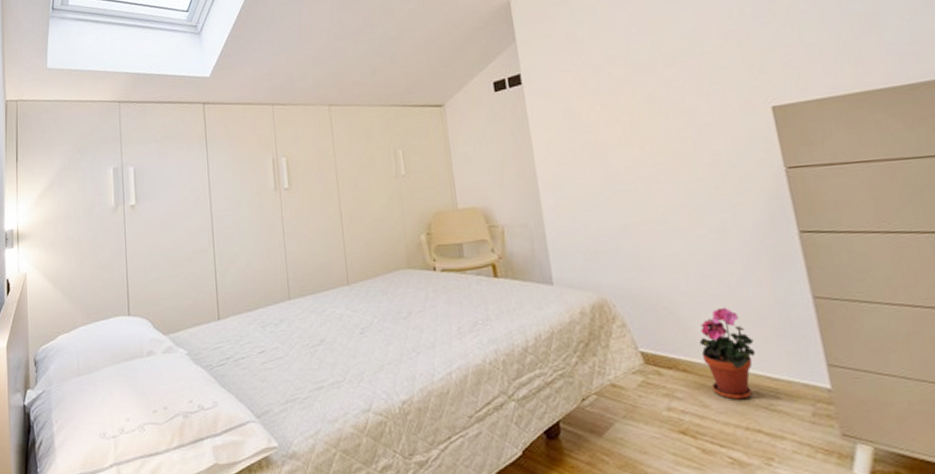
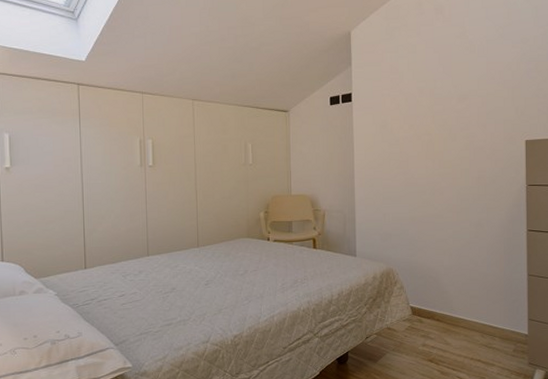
potted plant: present [699,307,756,400] -> none [450,278,486,340]

